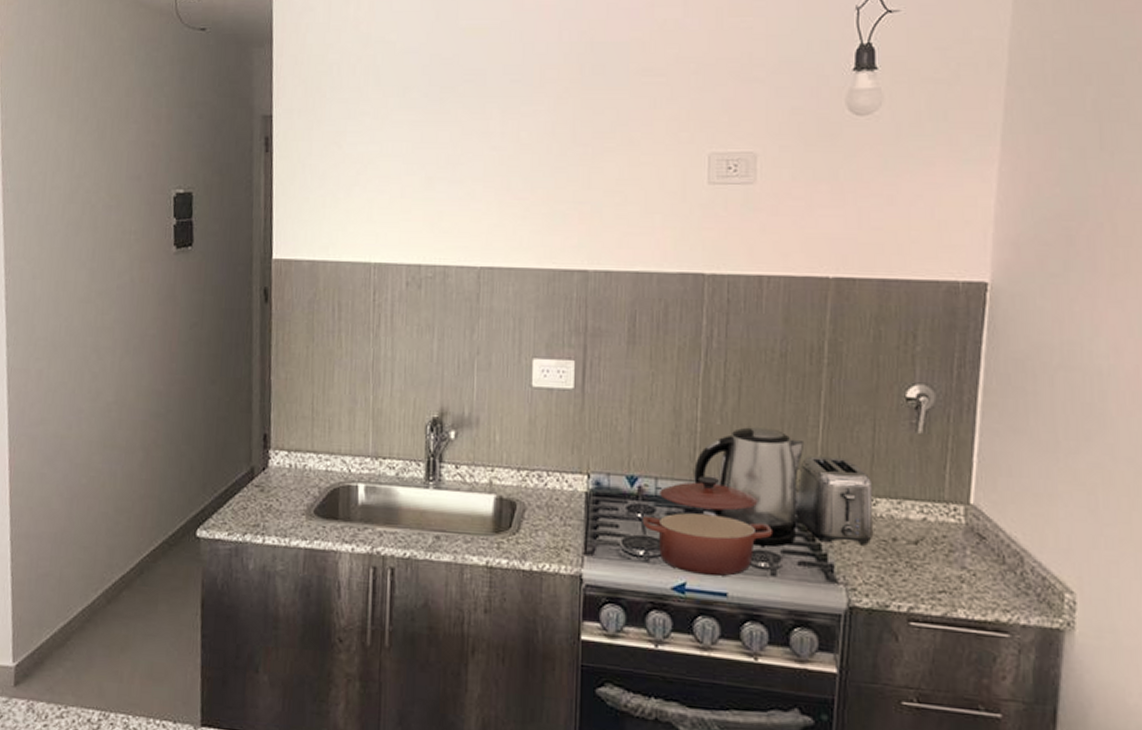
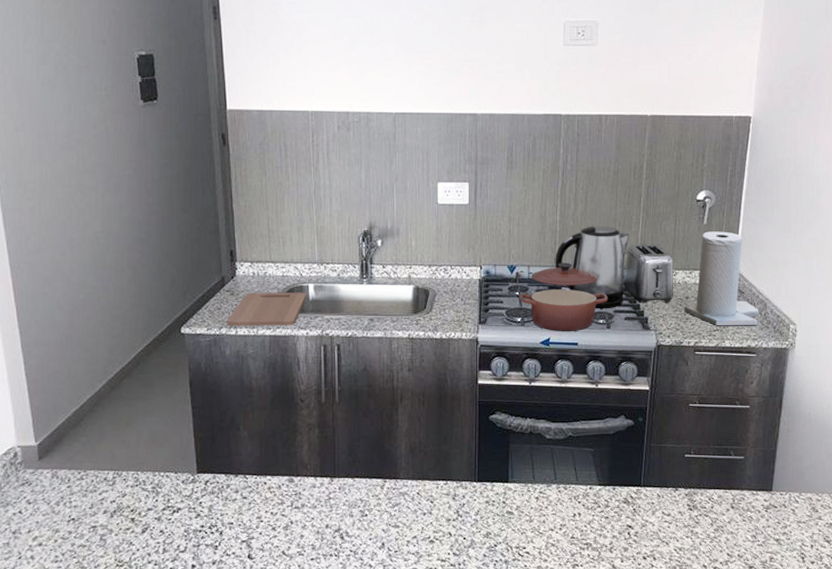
cutting board: none [252,490,356,538] -> present [227,292,307,326]
paper towel: none [890,444,1012,592] -> present [684,231,759,327]

